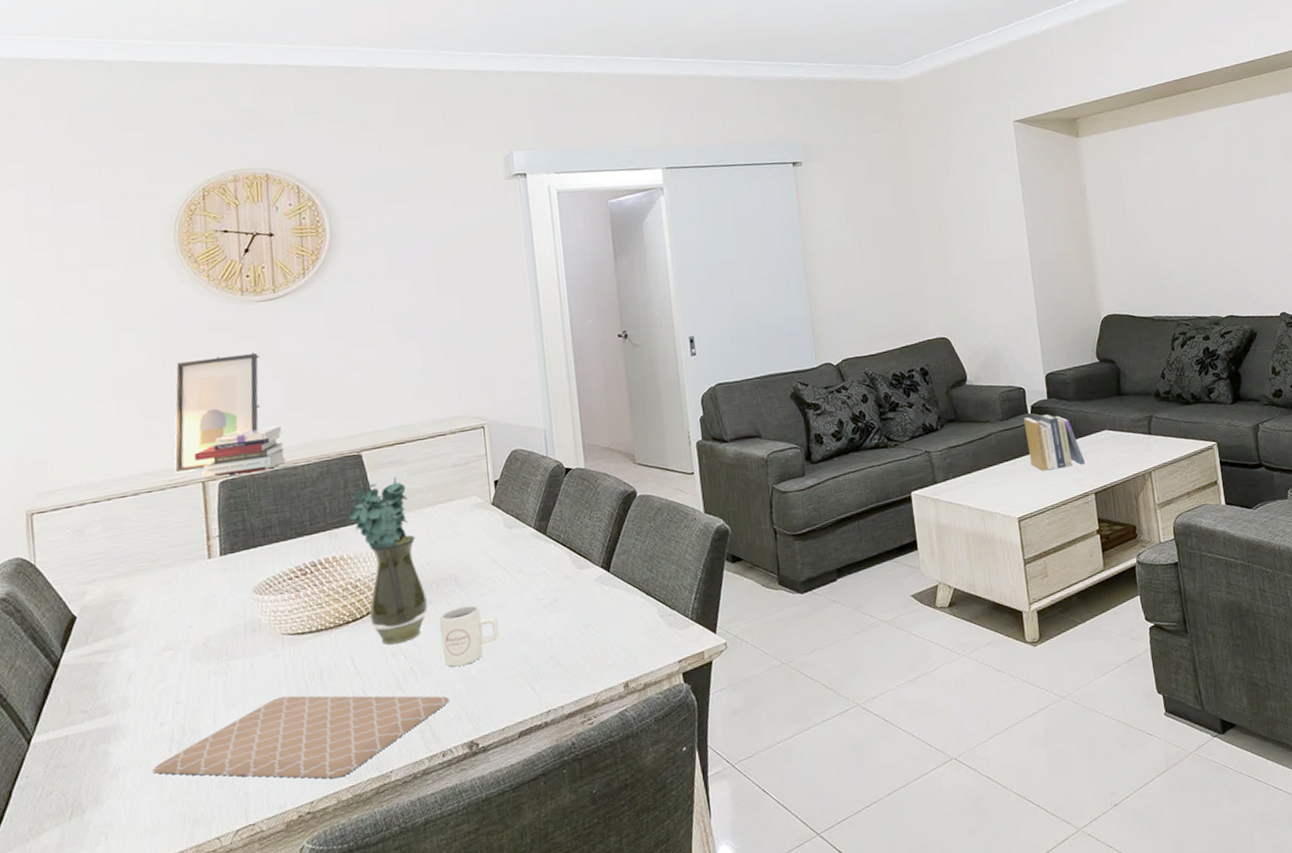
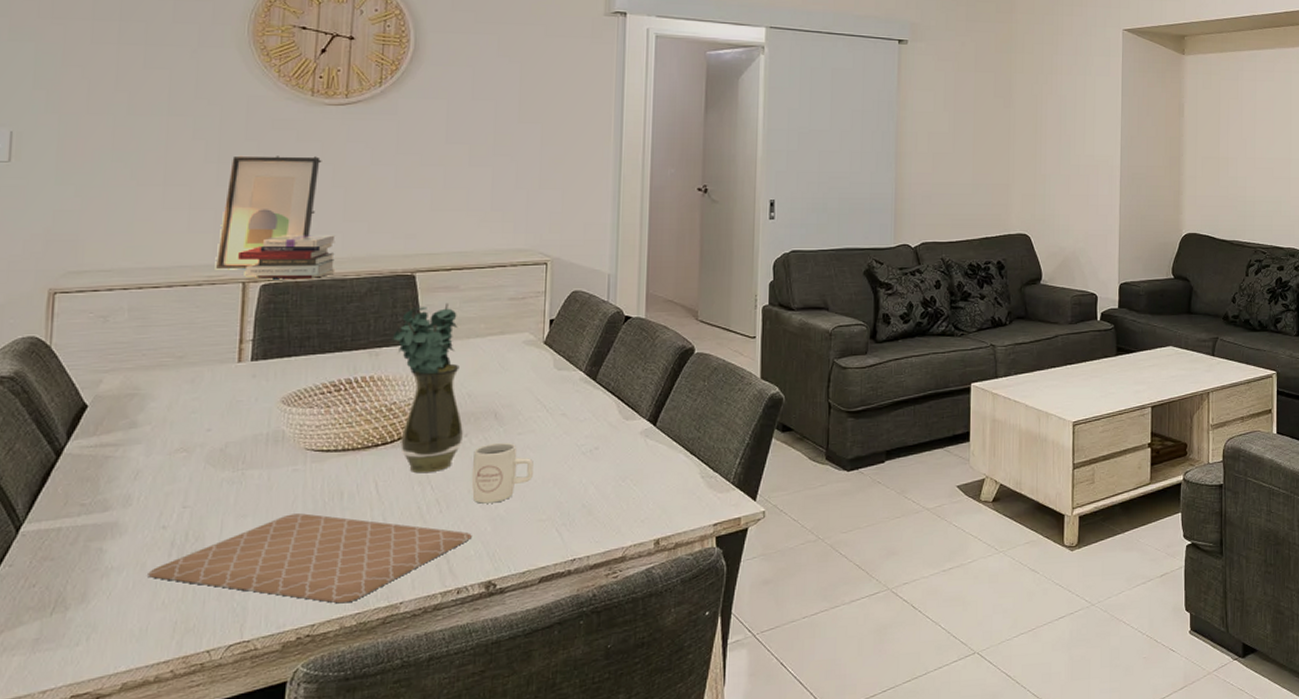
books: present [1023,413,1085,471] -> none [1091,322,1146,379]

